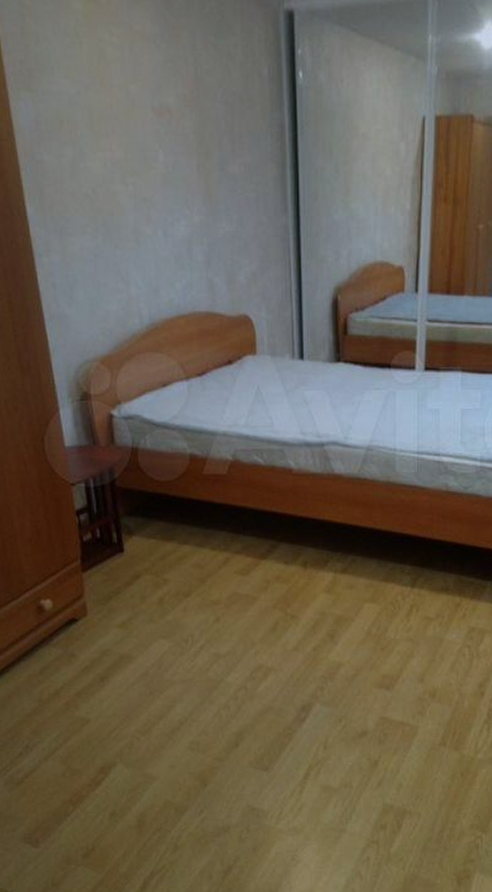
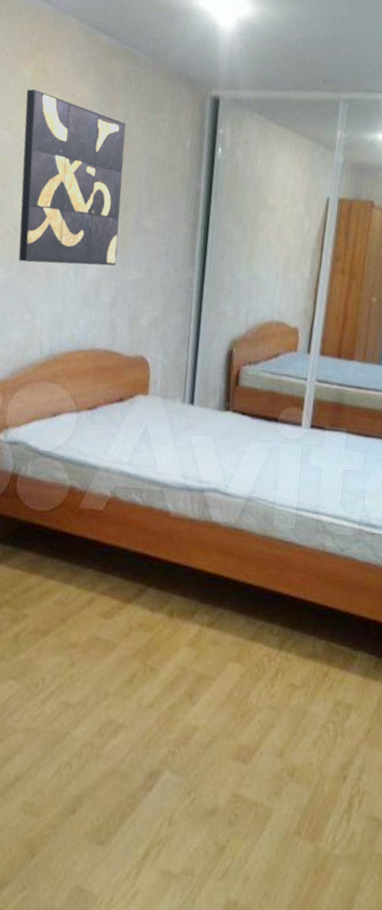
wall art: none [79,26,206,227] -> present [18,89,126,266]

